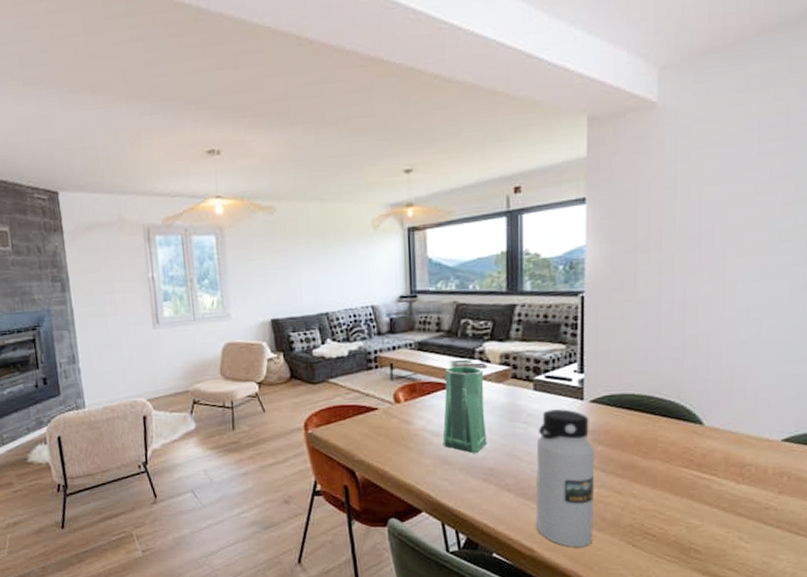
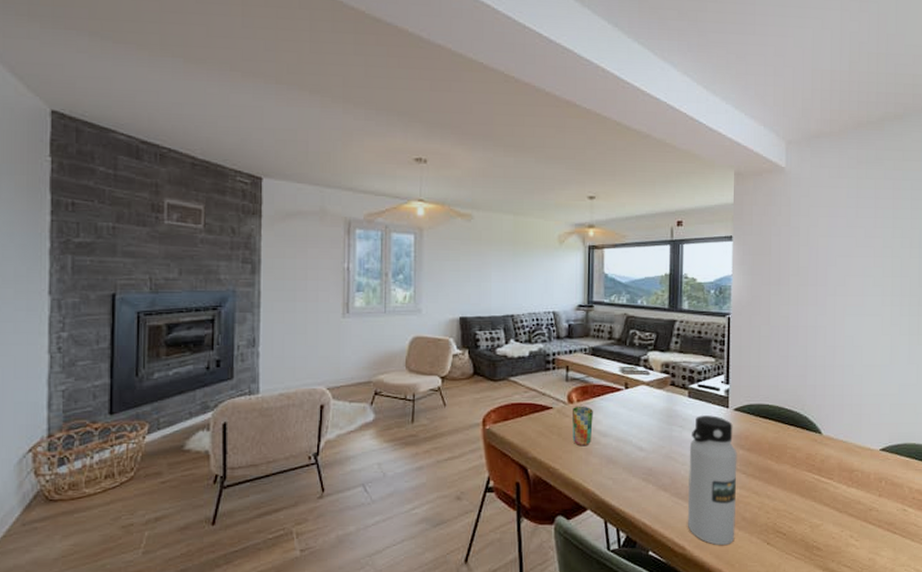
cup: none [400,405,424,448] -> present [572,406,593,446]
vase: present [442,366,487,453] -> none [609,372,648,453]

